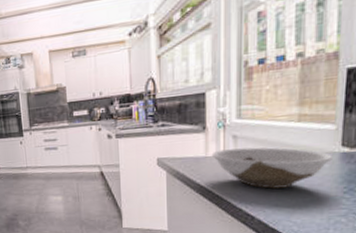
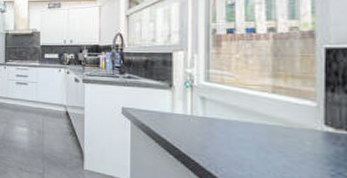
bowl: present [211,147,332,189] -> none [178,109,314,159]

